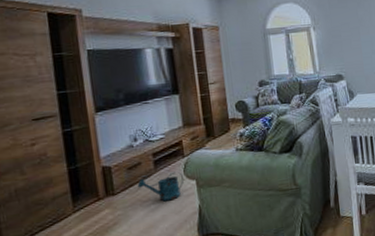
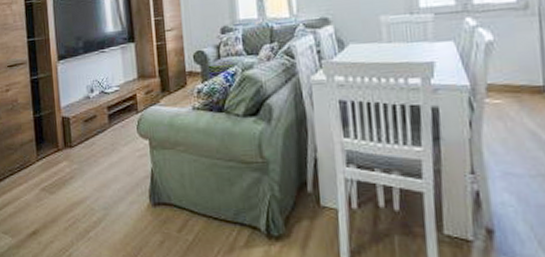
watering can: present [137,171,184,202] -> none [92,128,137,160]

